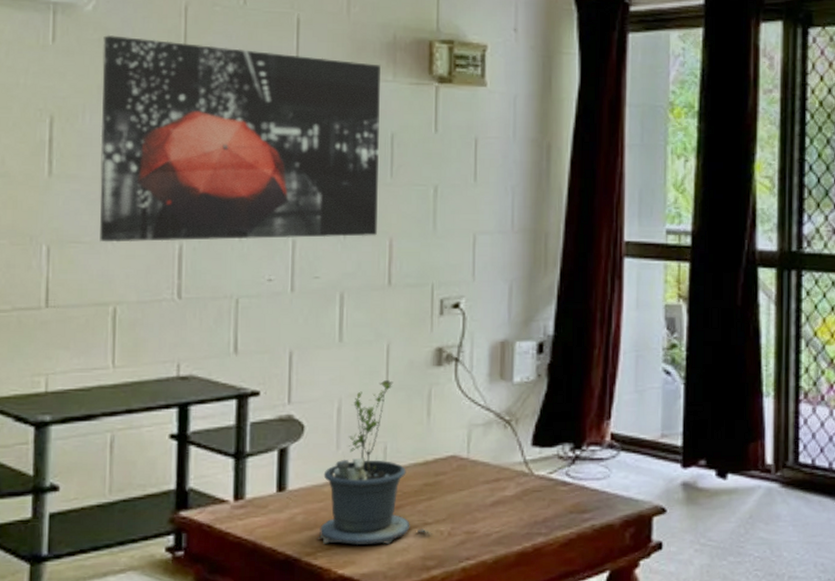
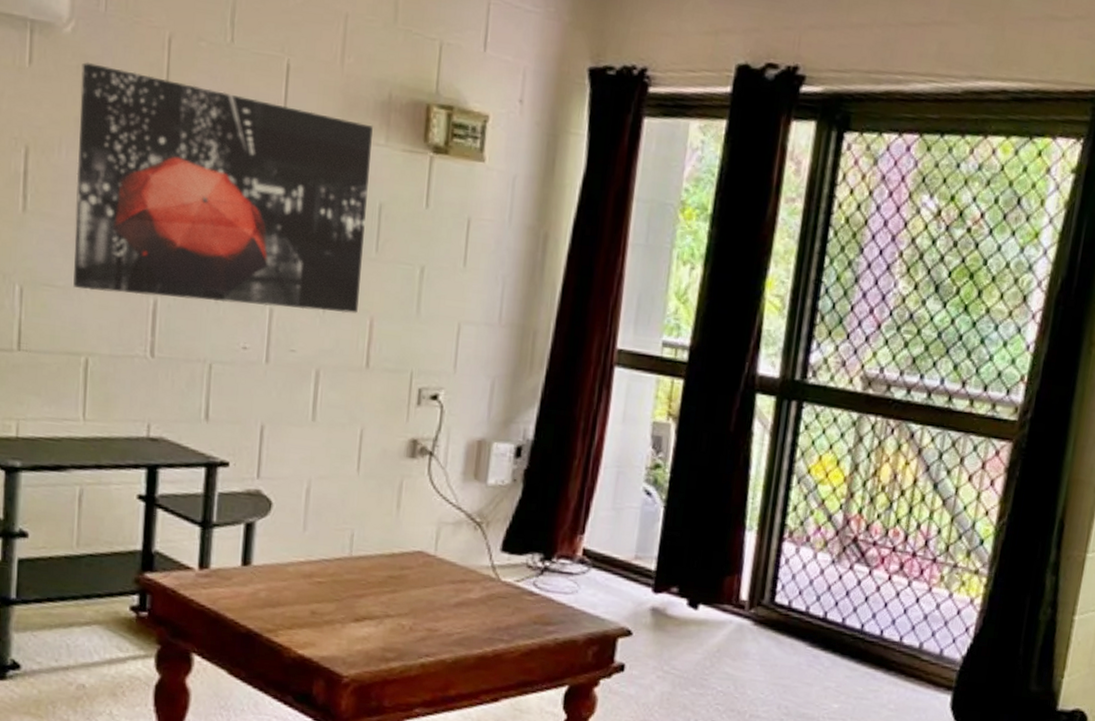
potted plant: present [316,380,433,545] -> none [278,466,395,632]

